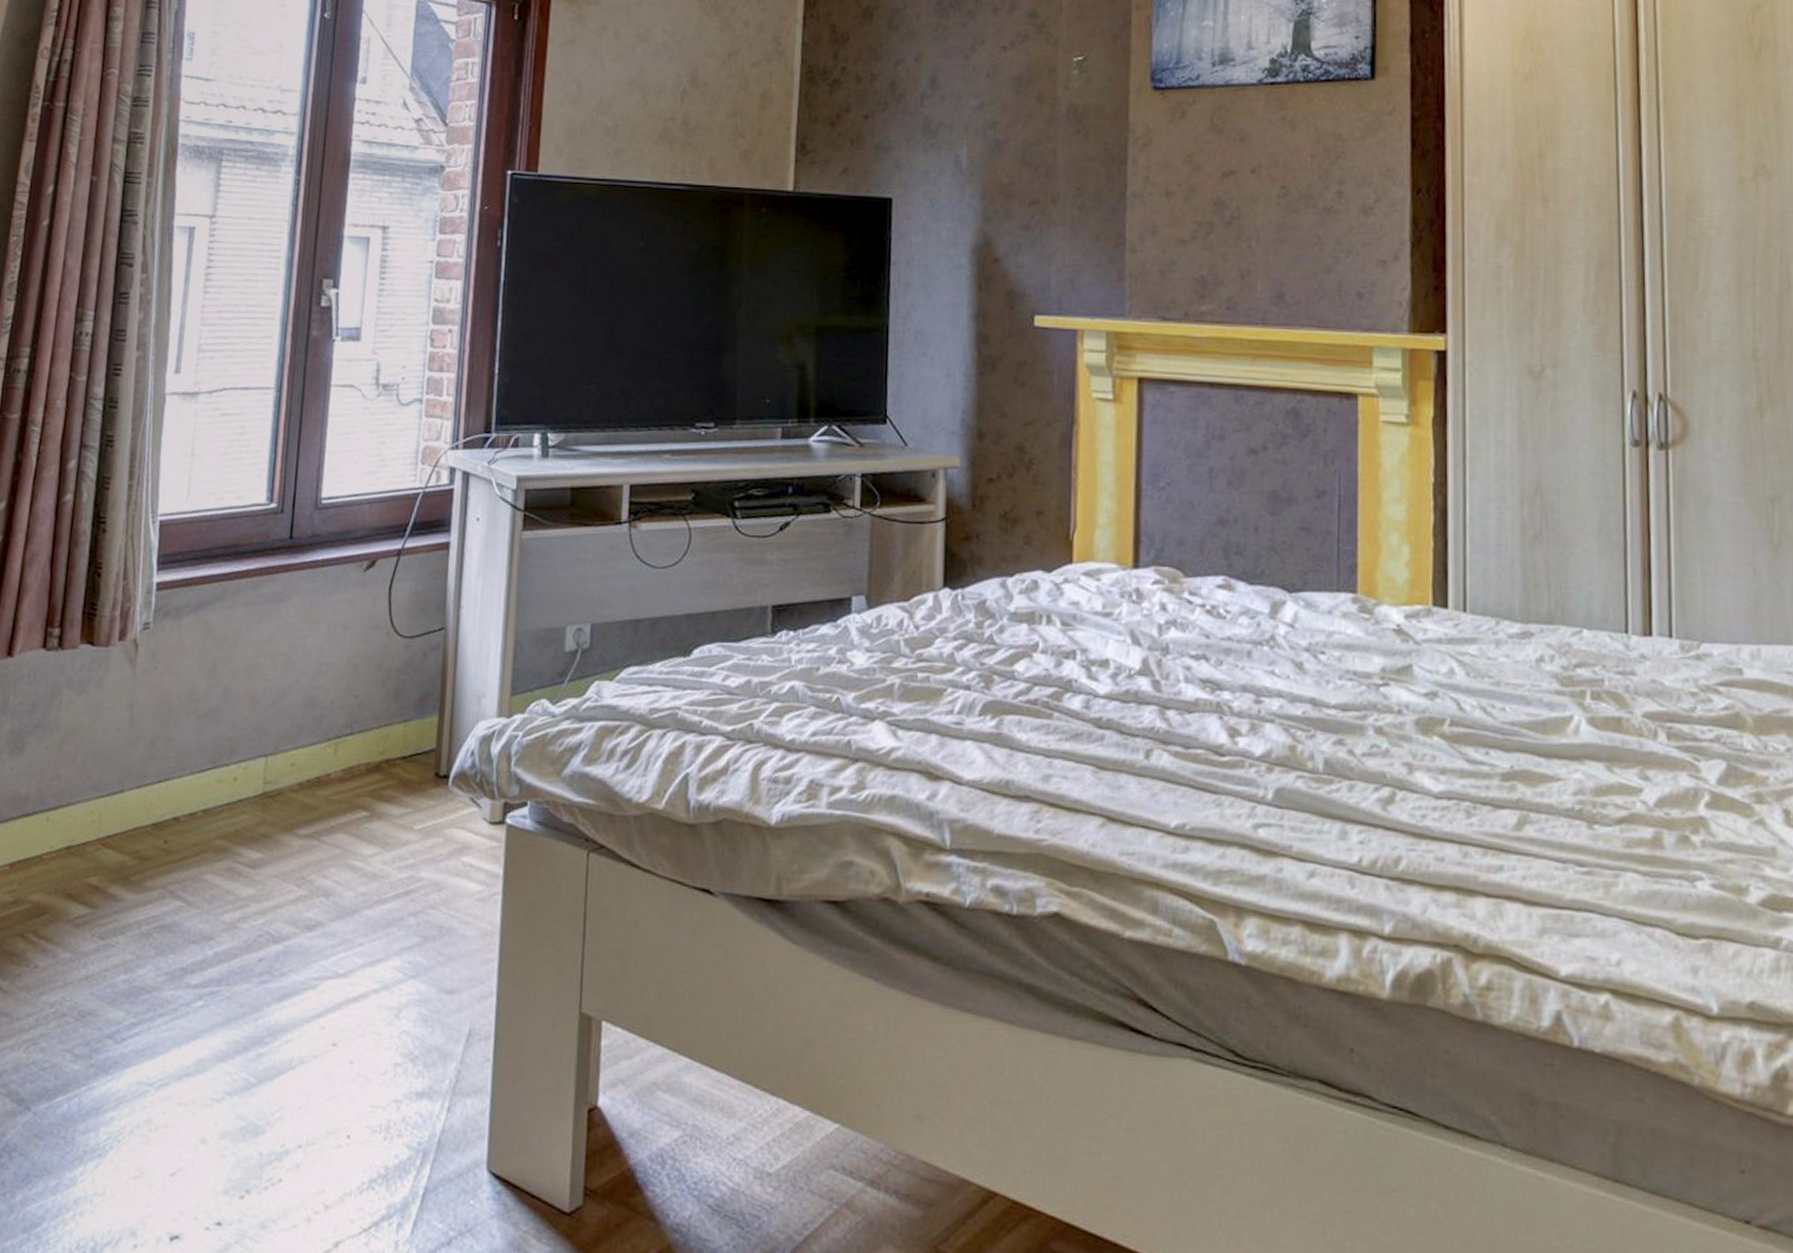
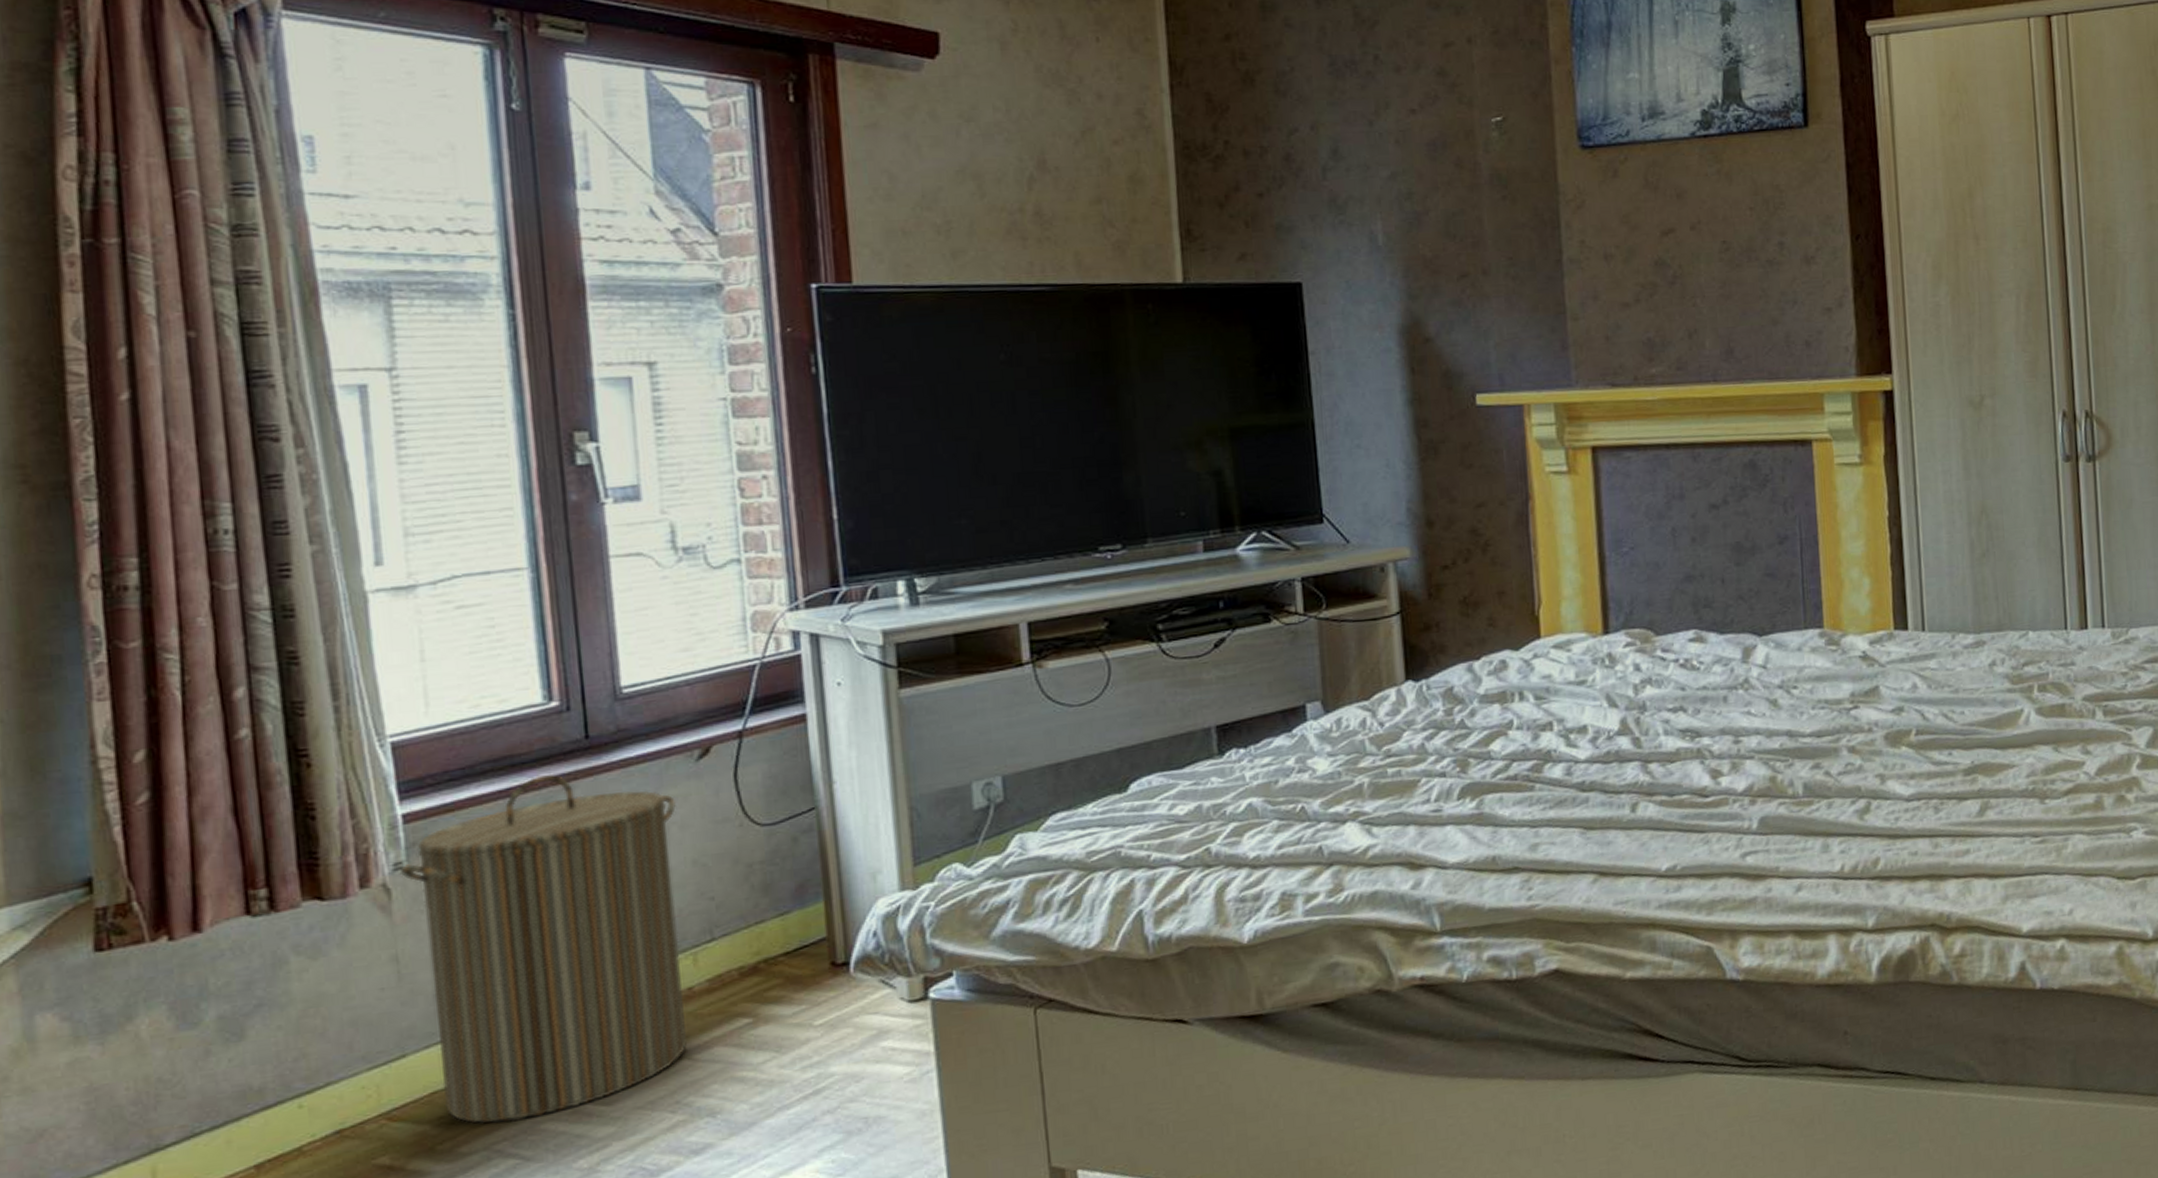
laundry hamper: none [141,564,344,867] -> present [400,774,688,1124]

